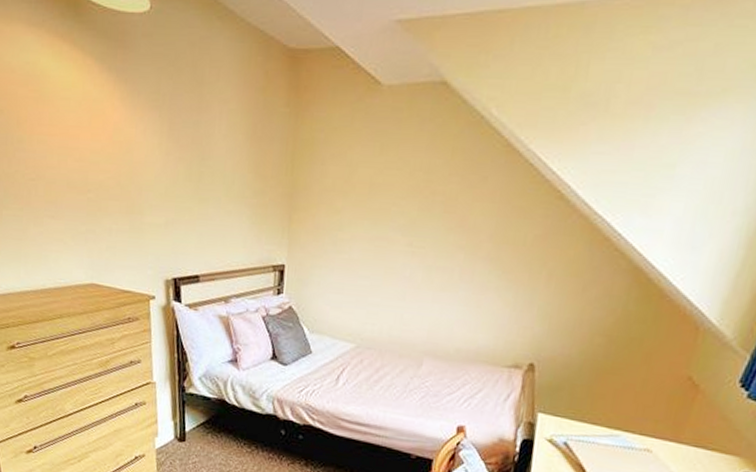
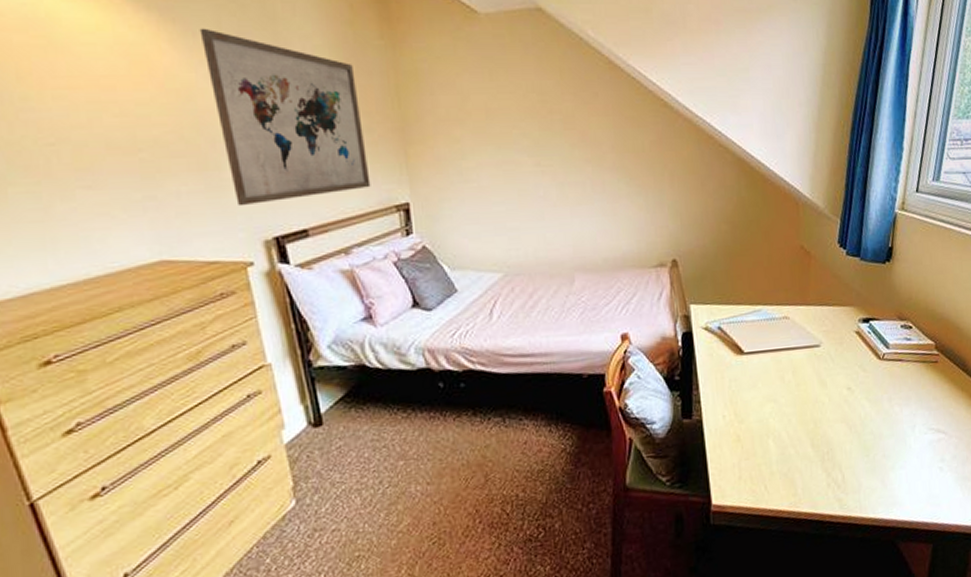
wall art: none [143,88,259,248] -> present [199,28,371,207]

